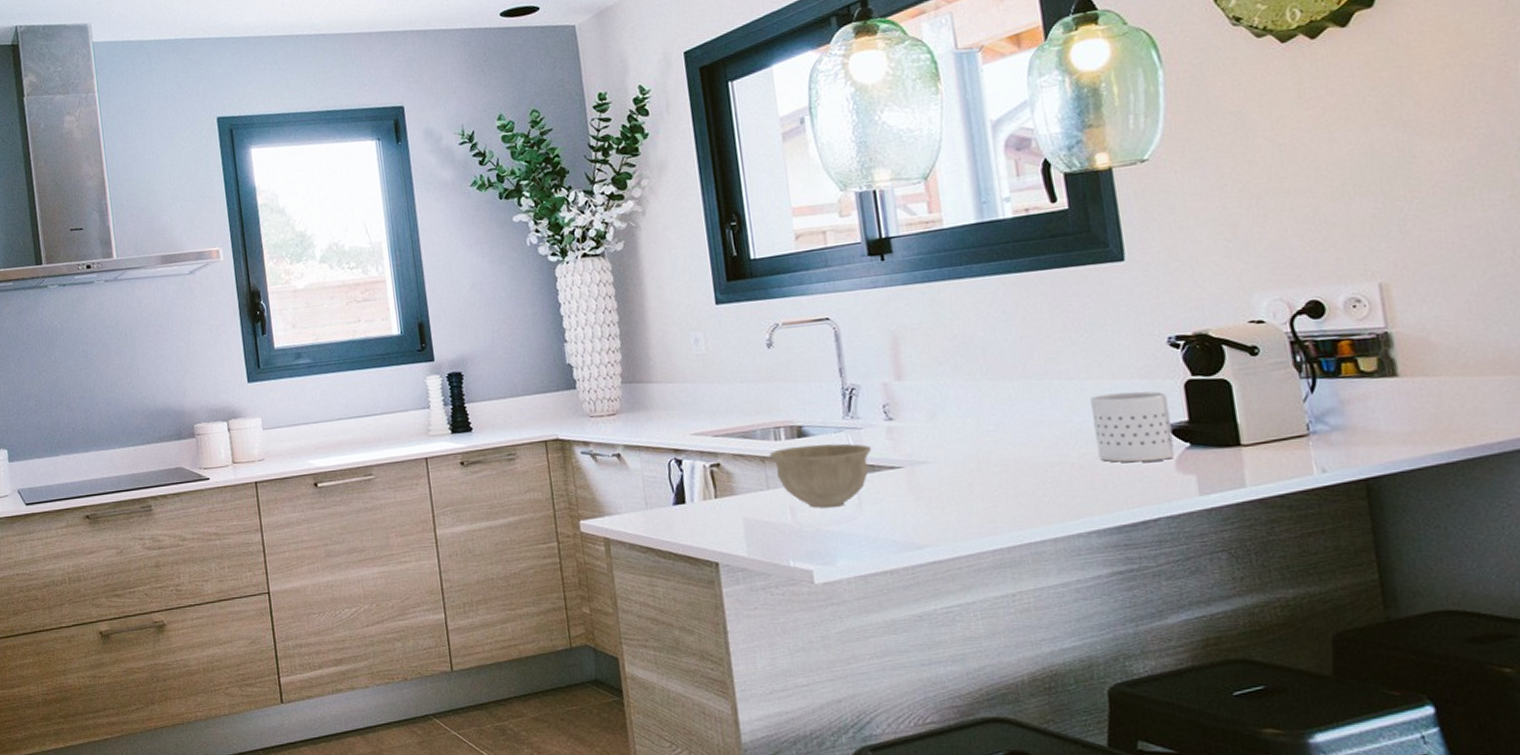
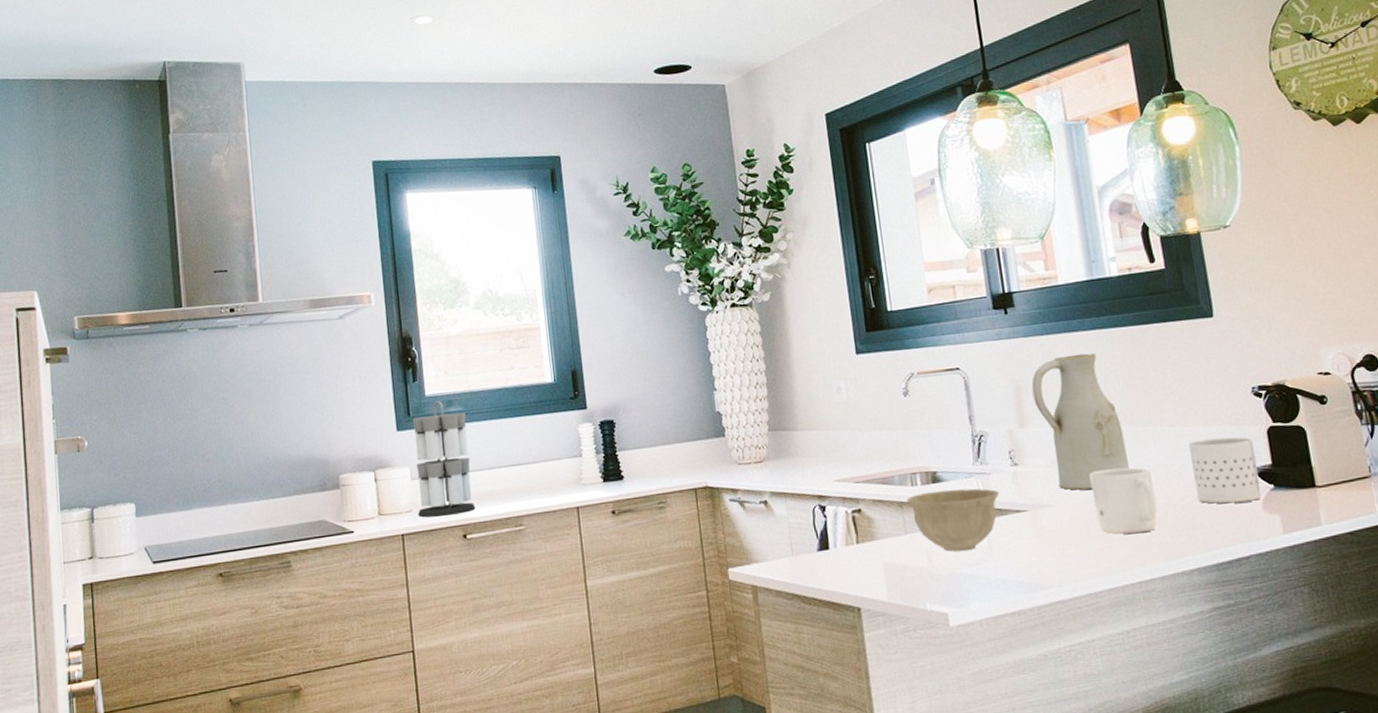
spice rack: none [262,352,326,466] -> present [412,400,476,517]
ceramic pitcher: none [910,301,1020,447] -> present [1031,353,1129,490]
mug: none [973,423,1051,493] -> present [1089,467,1157,534]

